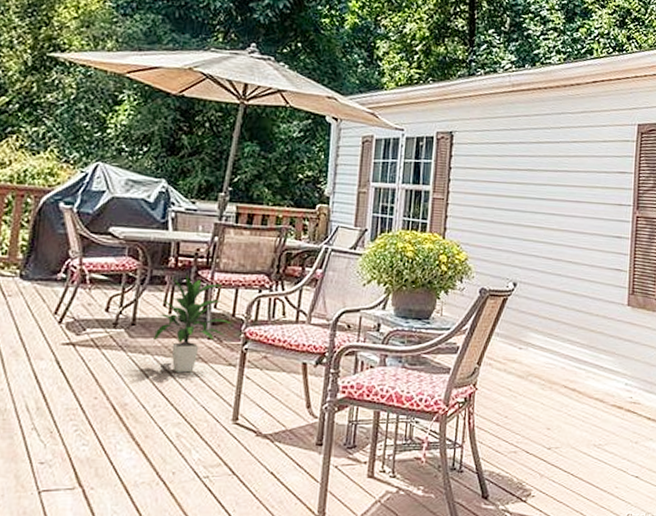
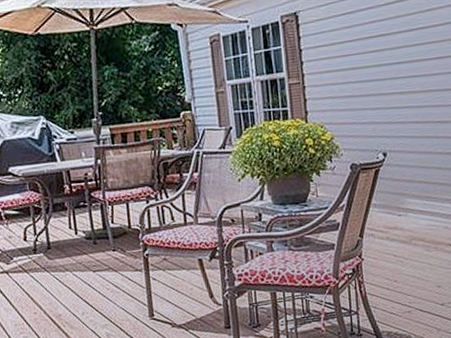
indoor plant: present [153,274,232,373] -> none [66,197,130,283]

